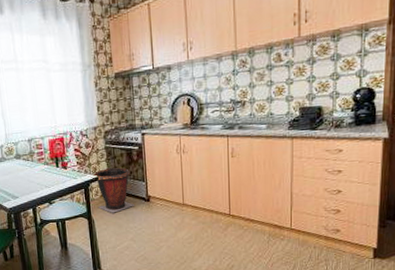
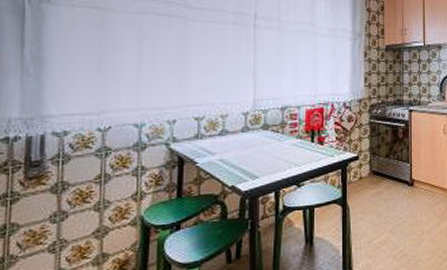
waste bin: present [93,167,134,213] -> none [354,145,396,199]

